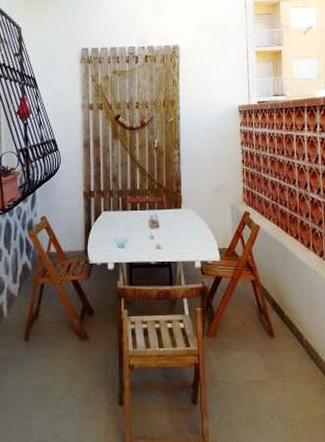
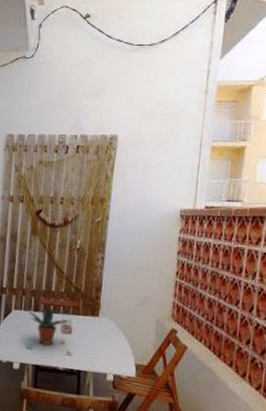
potted plant: none [117,206,155,241] -> present [28,307,69,345]

